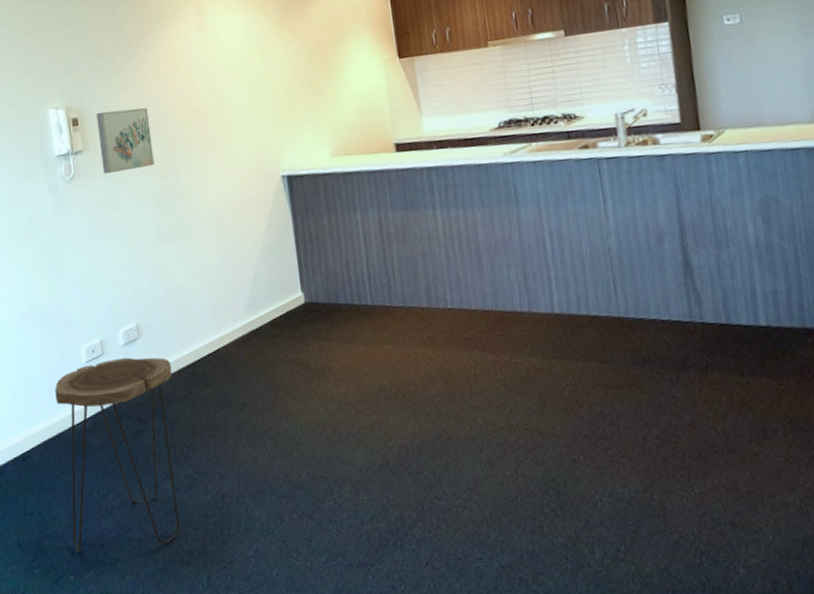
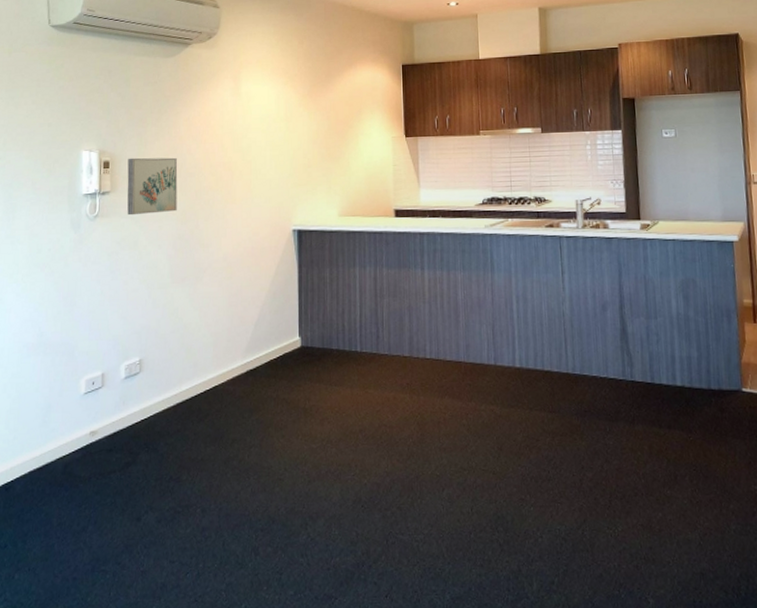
side table: present [55,357,180,552] -> none [45,390,169,586]

